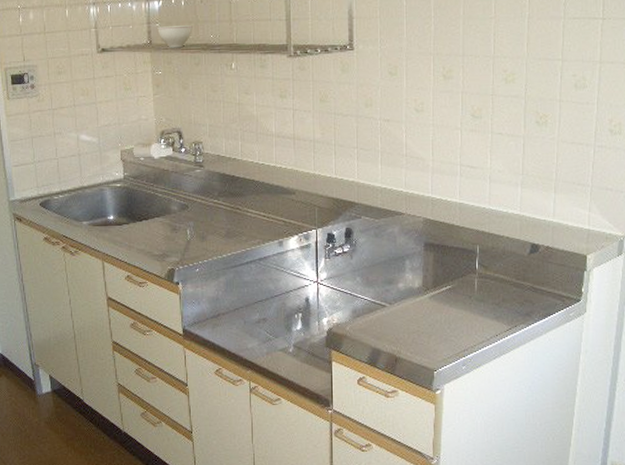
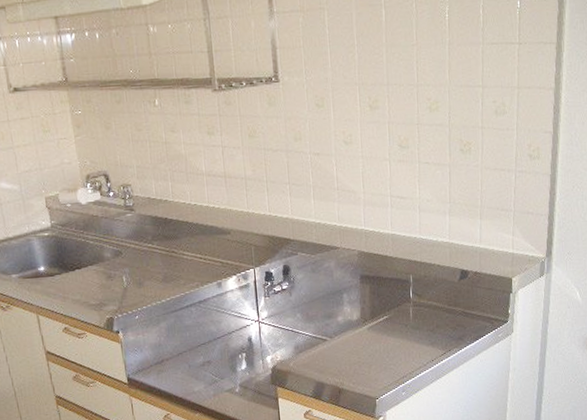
bowl: present [157,25,193,48] -> none [72,60,110,86]

